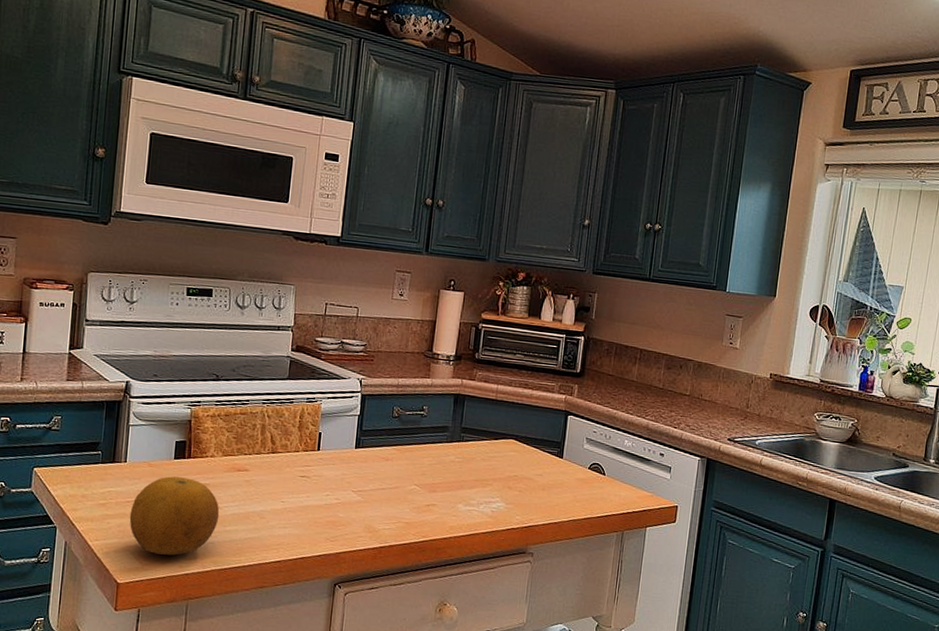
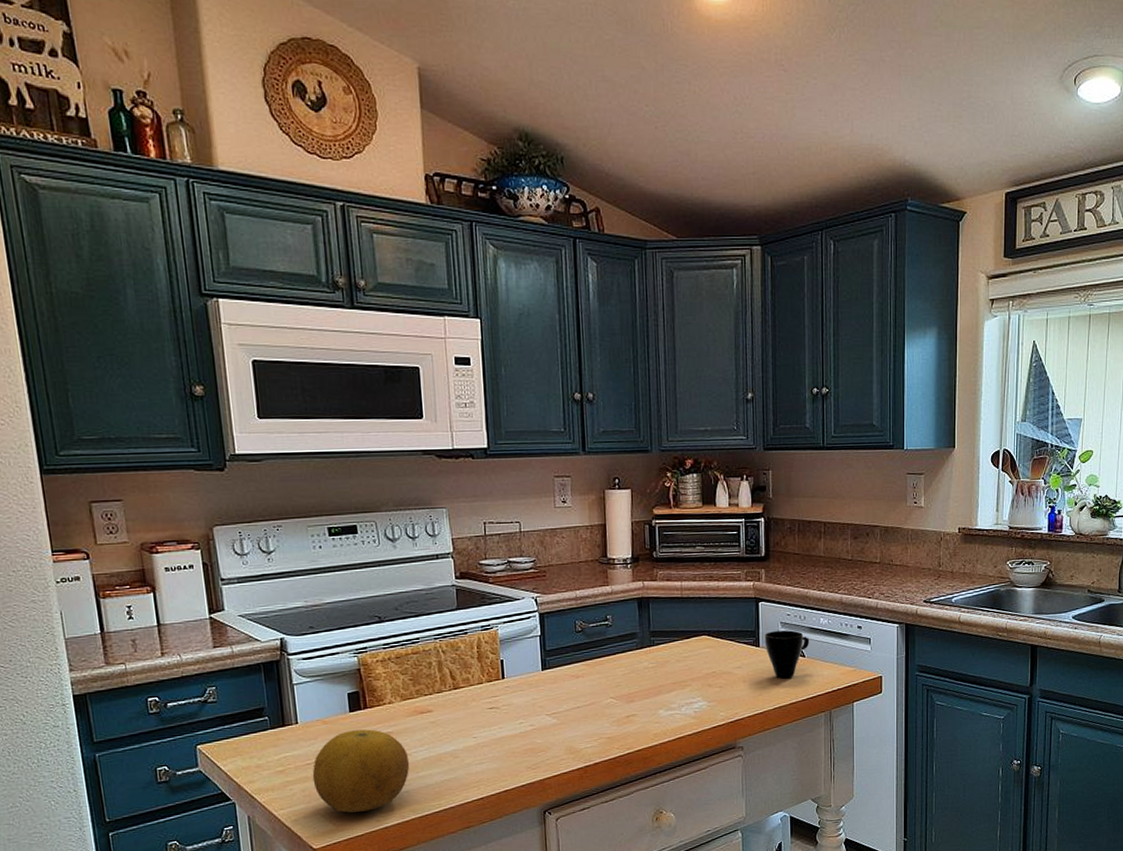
cup: none [568,445,612,494] -> present [764,630,810,679]

